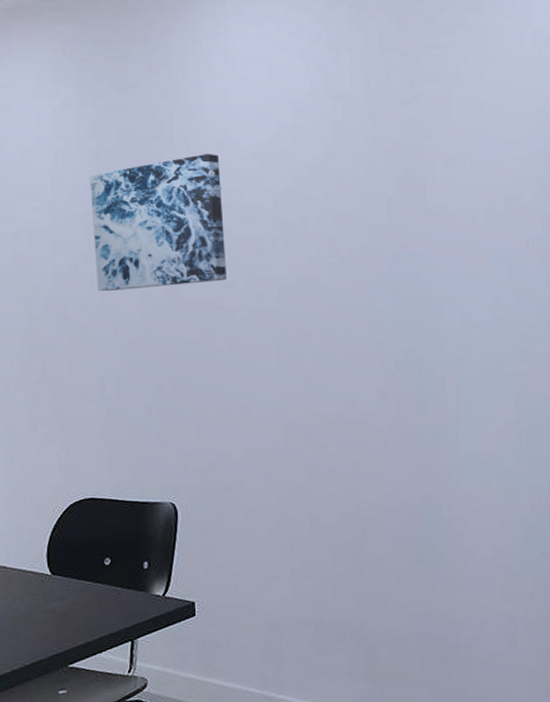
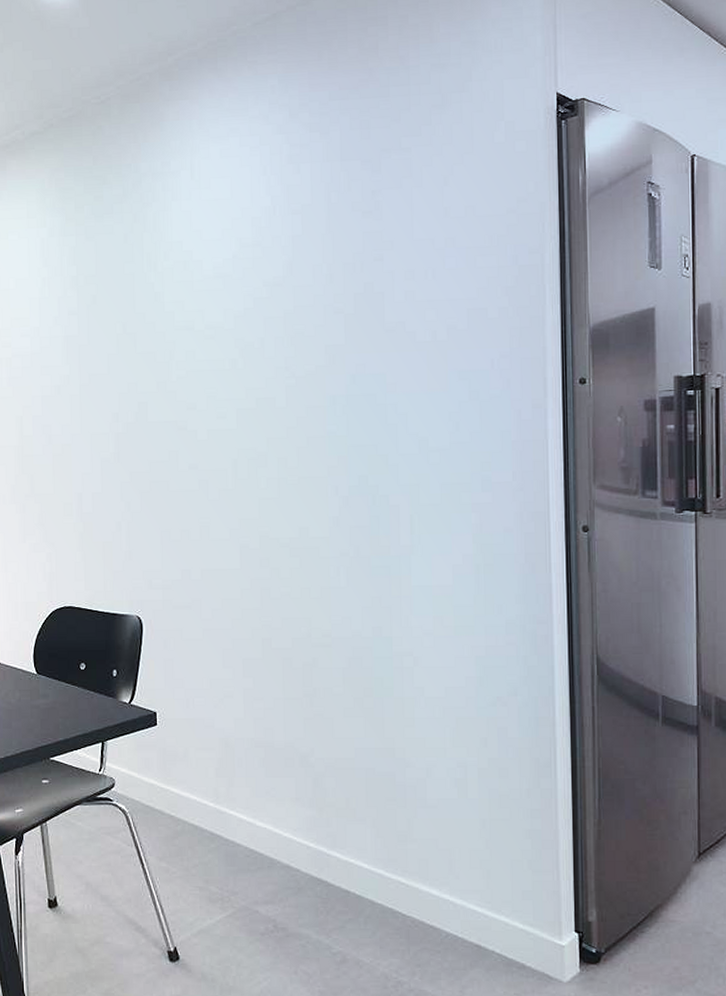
wall art: present [90,154,226,292] -> none [71,276,189,412]

